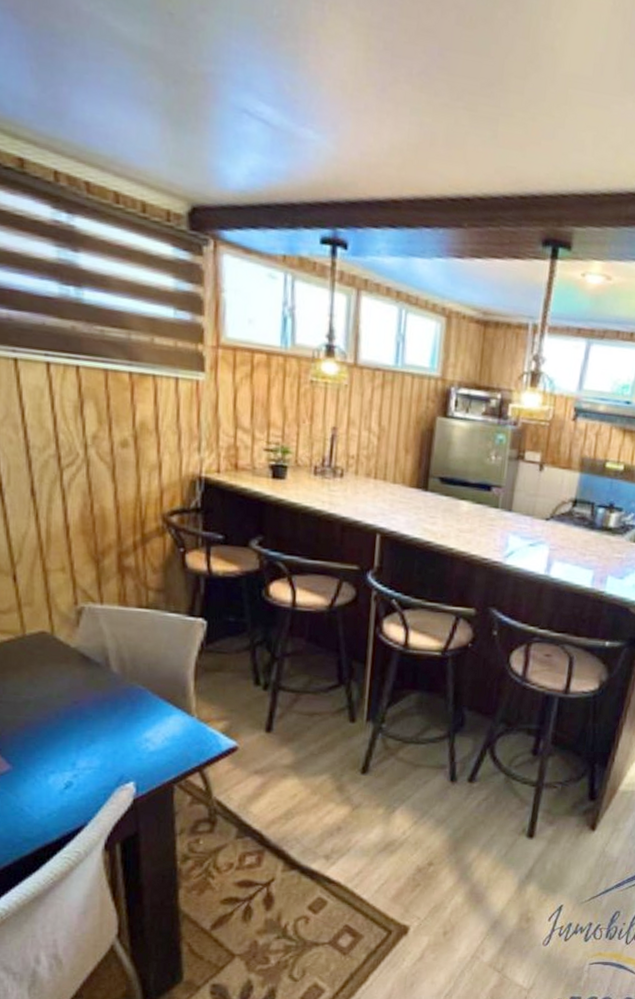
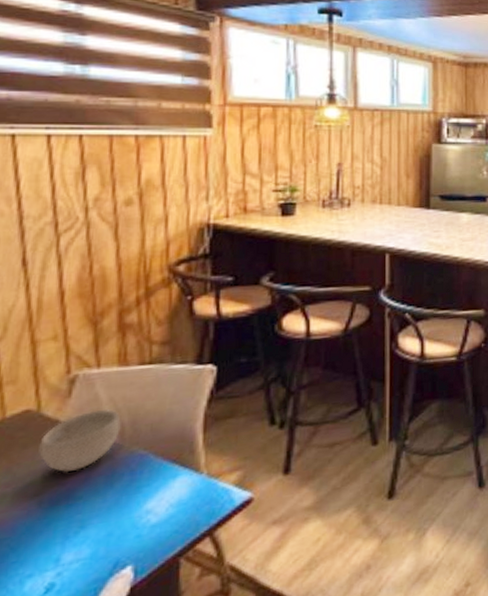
bowl: none [54,642,122,693] -> present [39,409,121,473]

